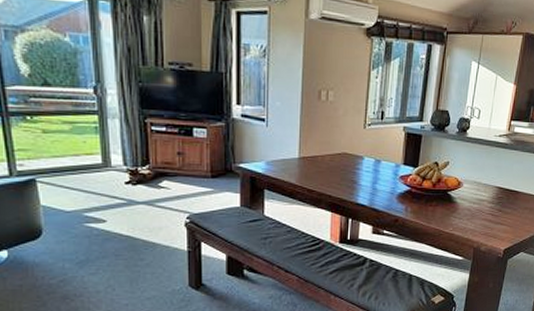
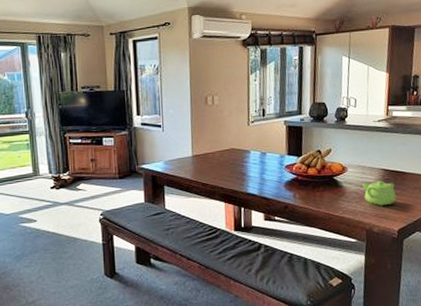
teapot: none [475,198,507,225] -> present [362,180,397,206]

